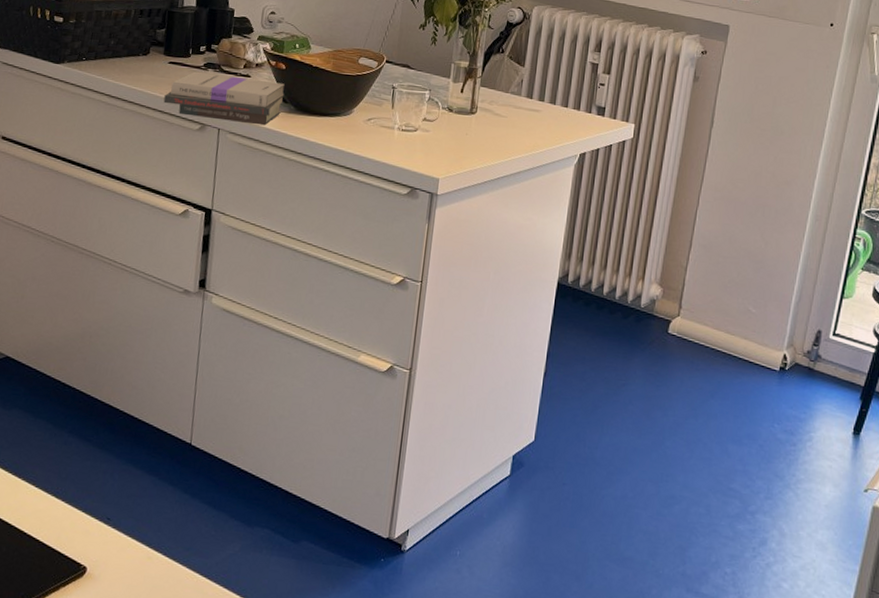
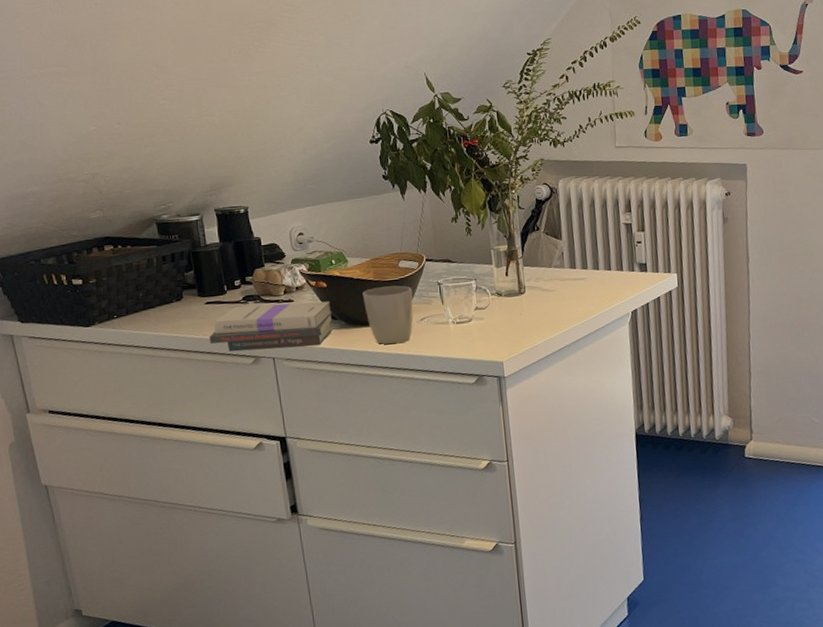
cup: none [316,79,366,140] -> present [363,285,414,345]

